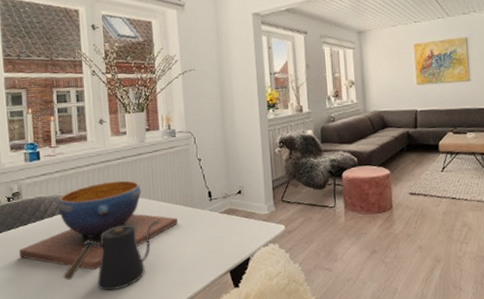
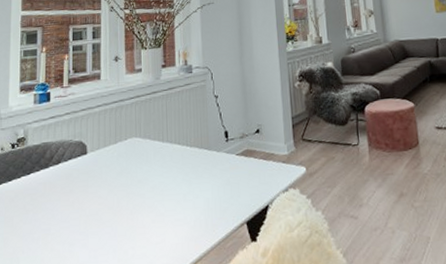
decorative bowl: present [19,180,178,270] -> none [18,121,191,225]
kettle: present [63,219,161,291] -> none [64,164,174,250]

